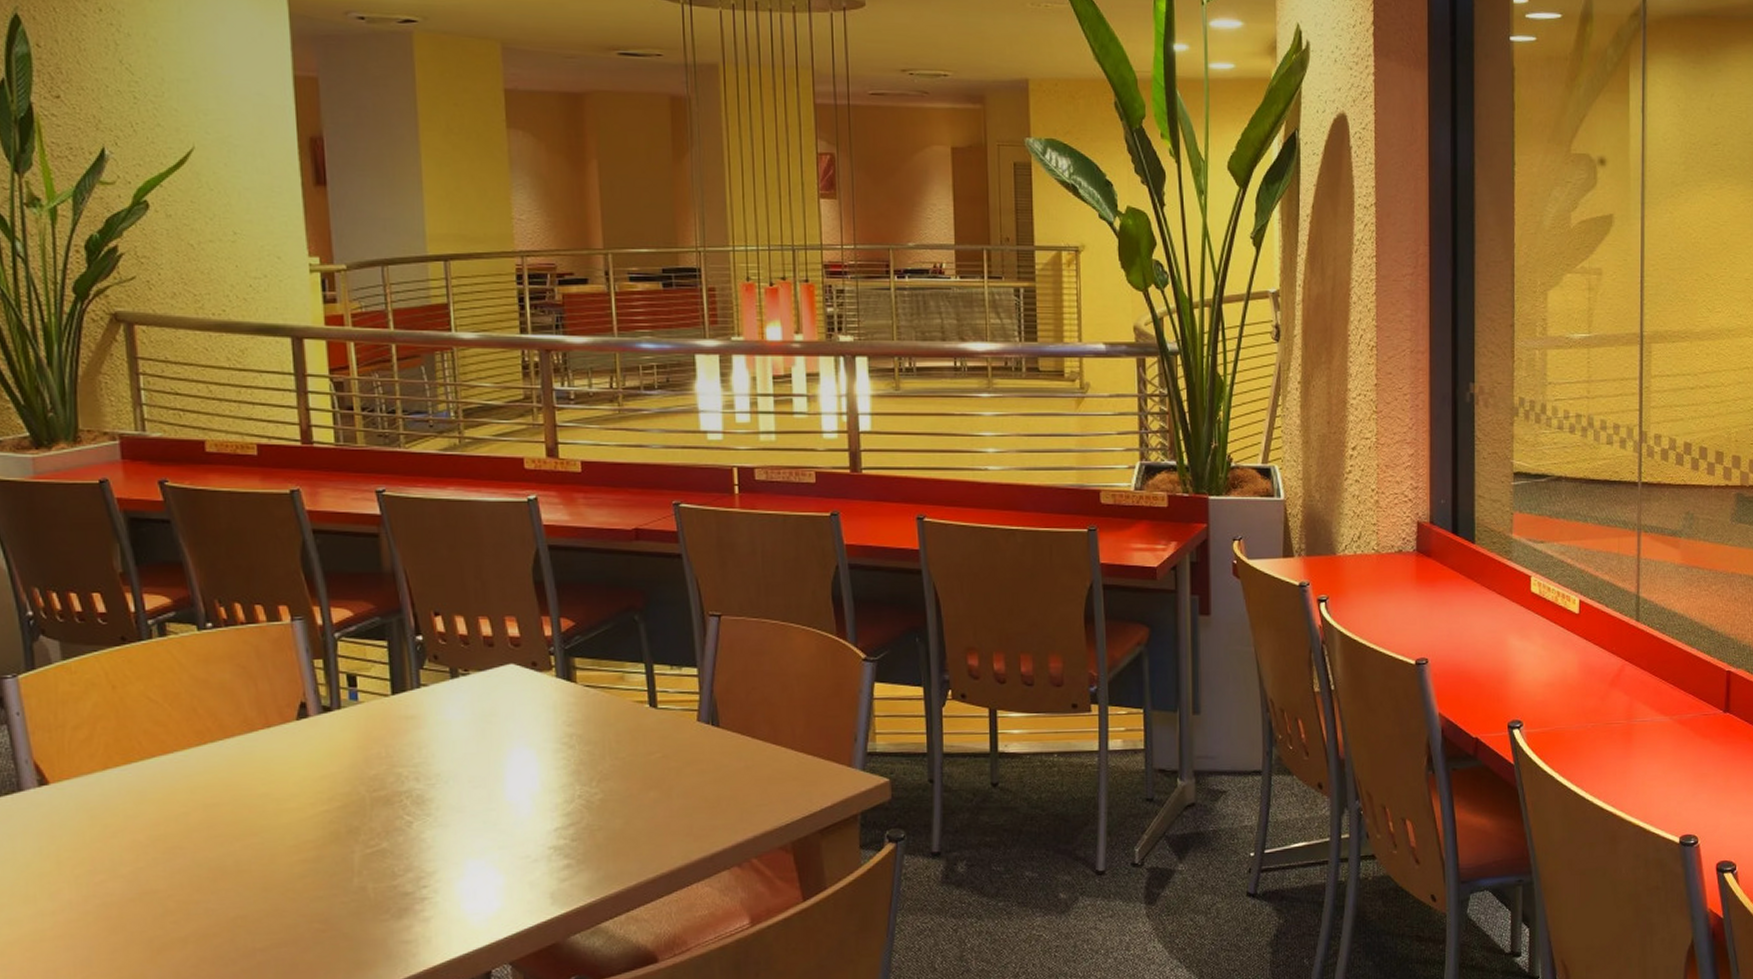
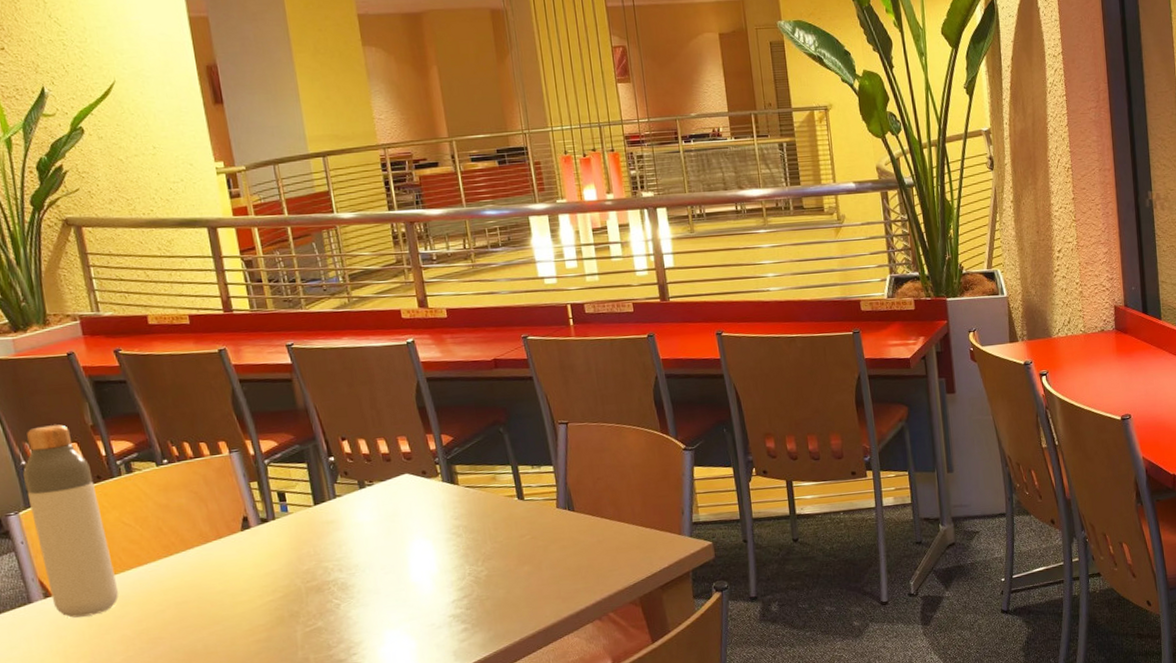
bottle: none [28,569,134,814] -> present [23,424,119,618]

